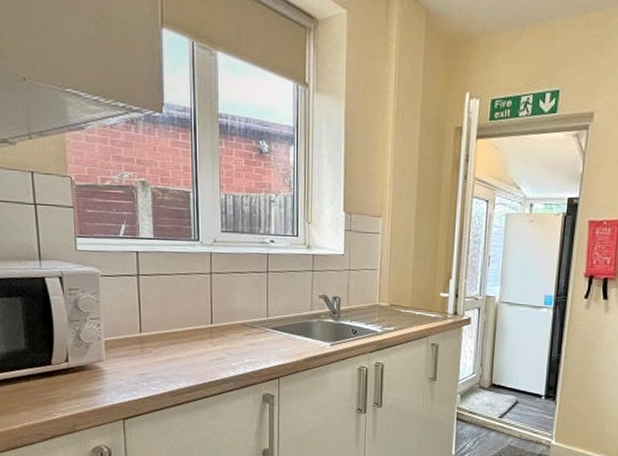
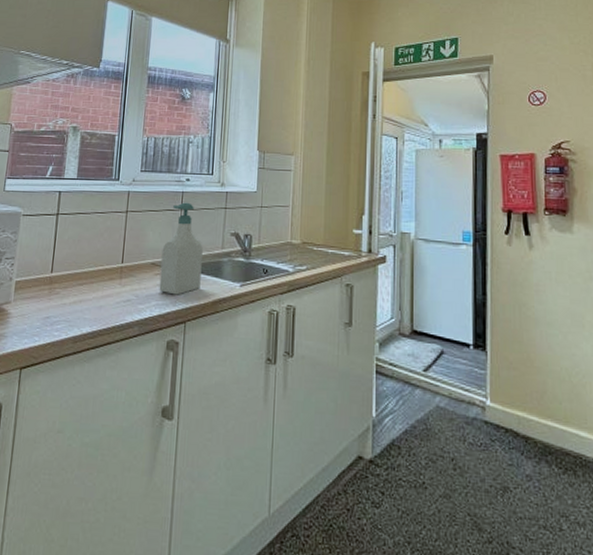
soap bottle: none [251,264,292,354] -> present [159,202,203,295]

